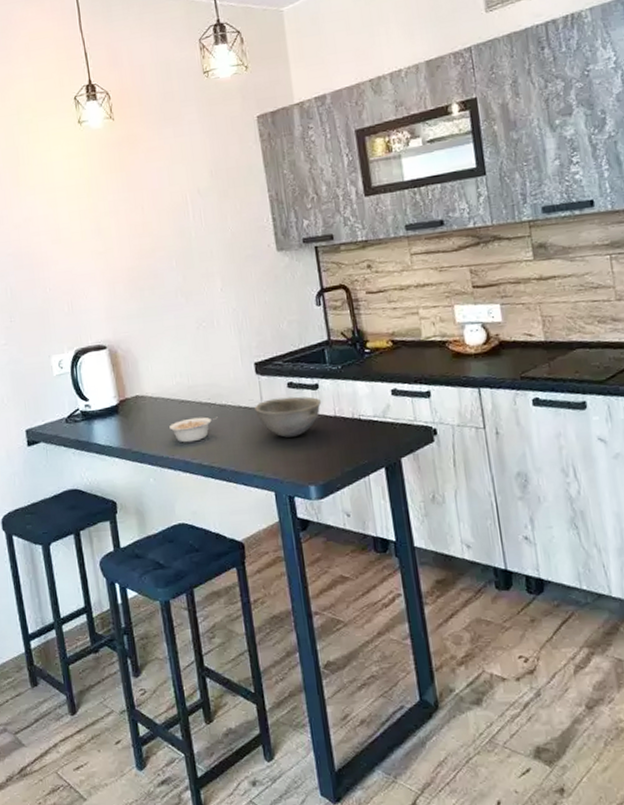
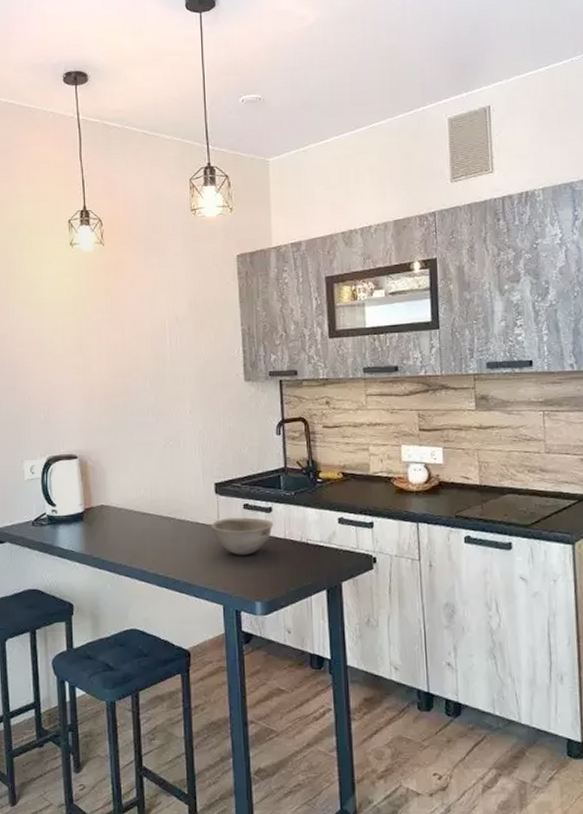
legume: present [169,417,218,443] -> none [130,530,176,553]

